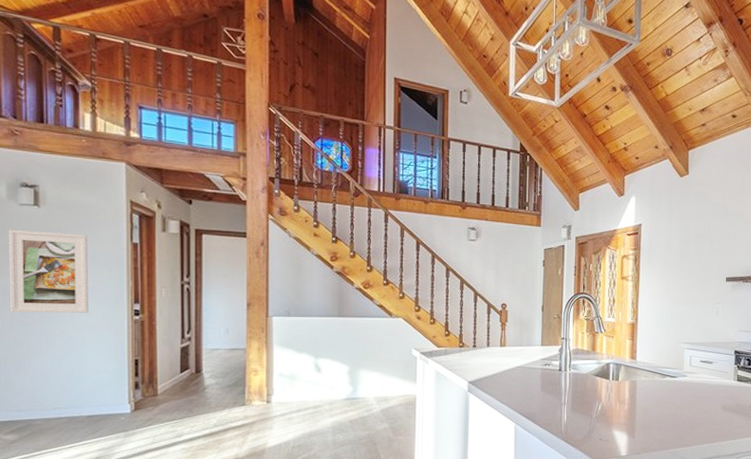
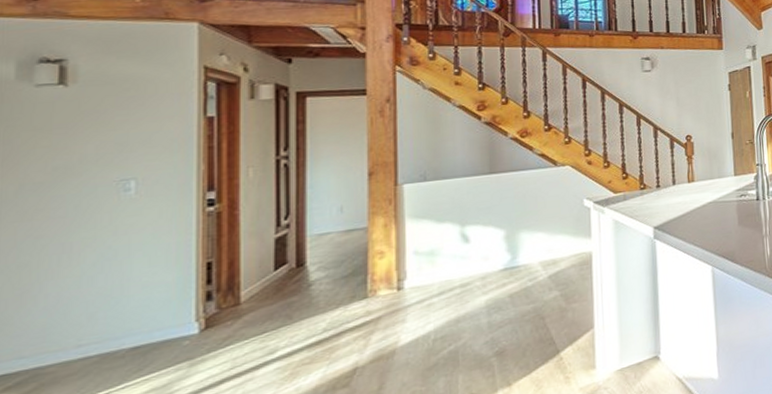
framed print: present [8,229,88,313] -> none [13,113,139,226]

